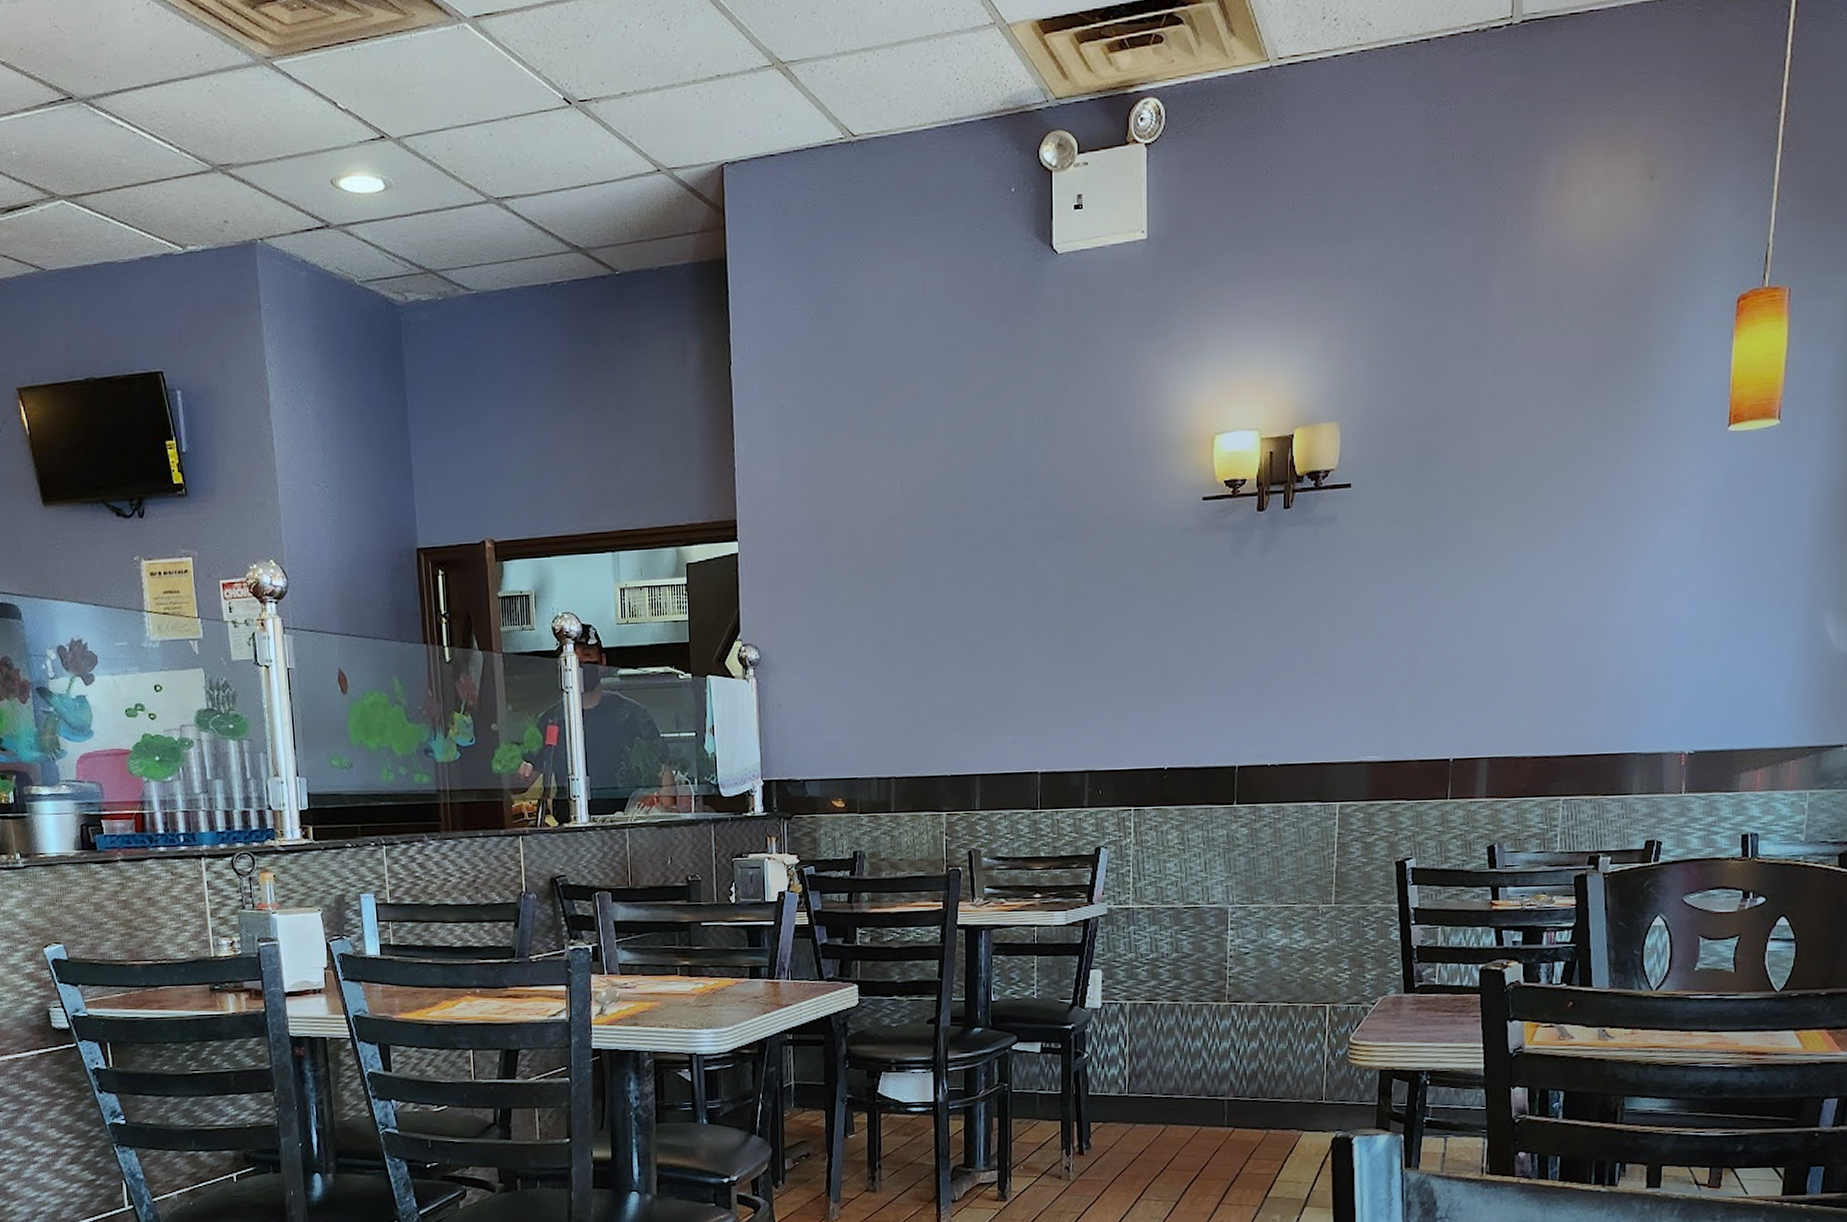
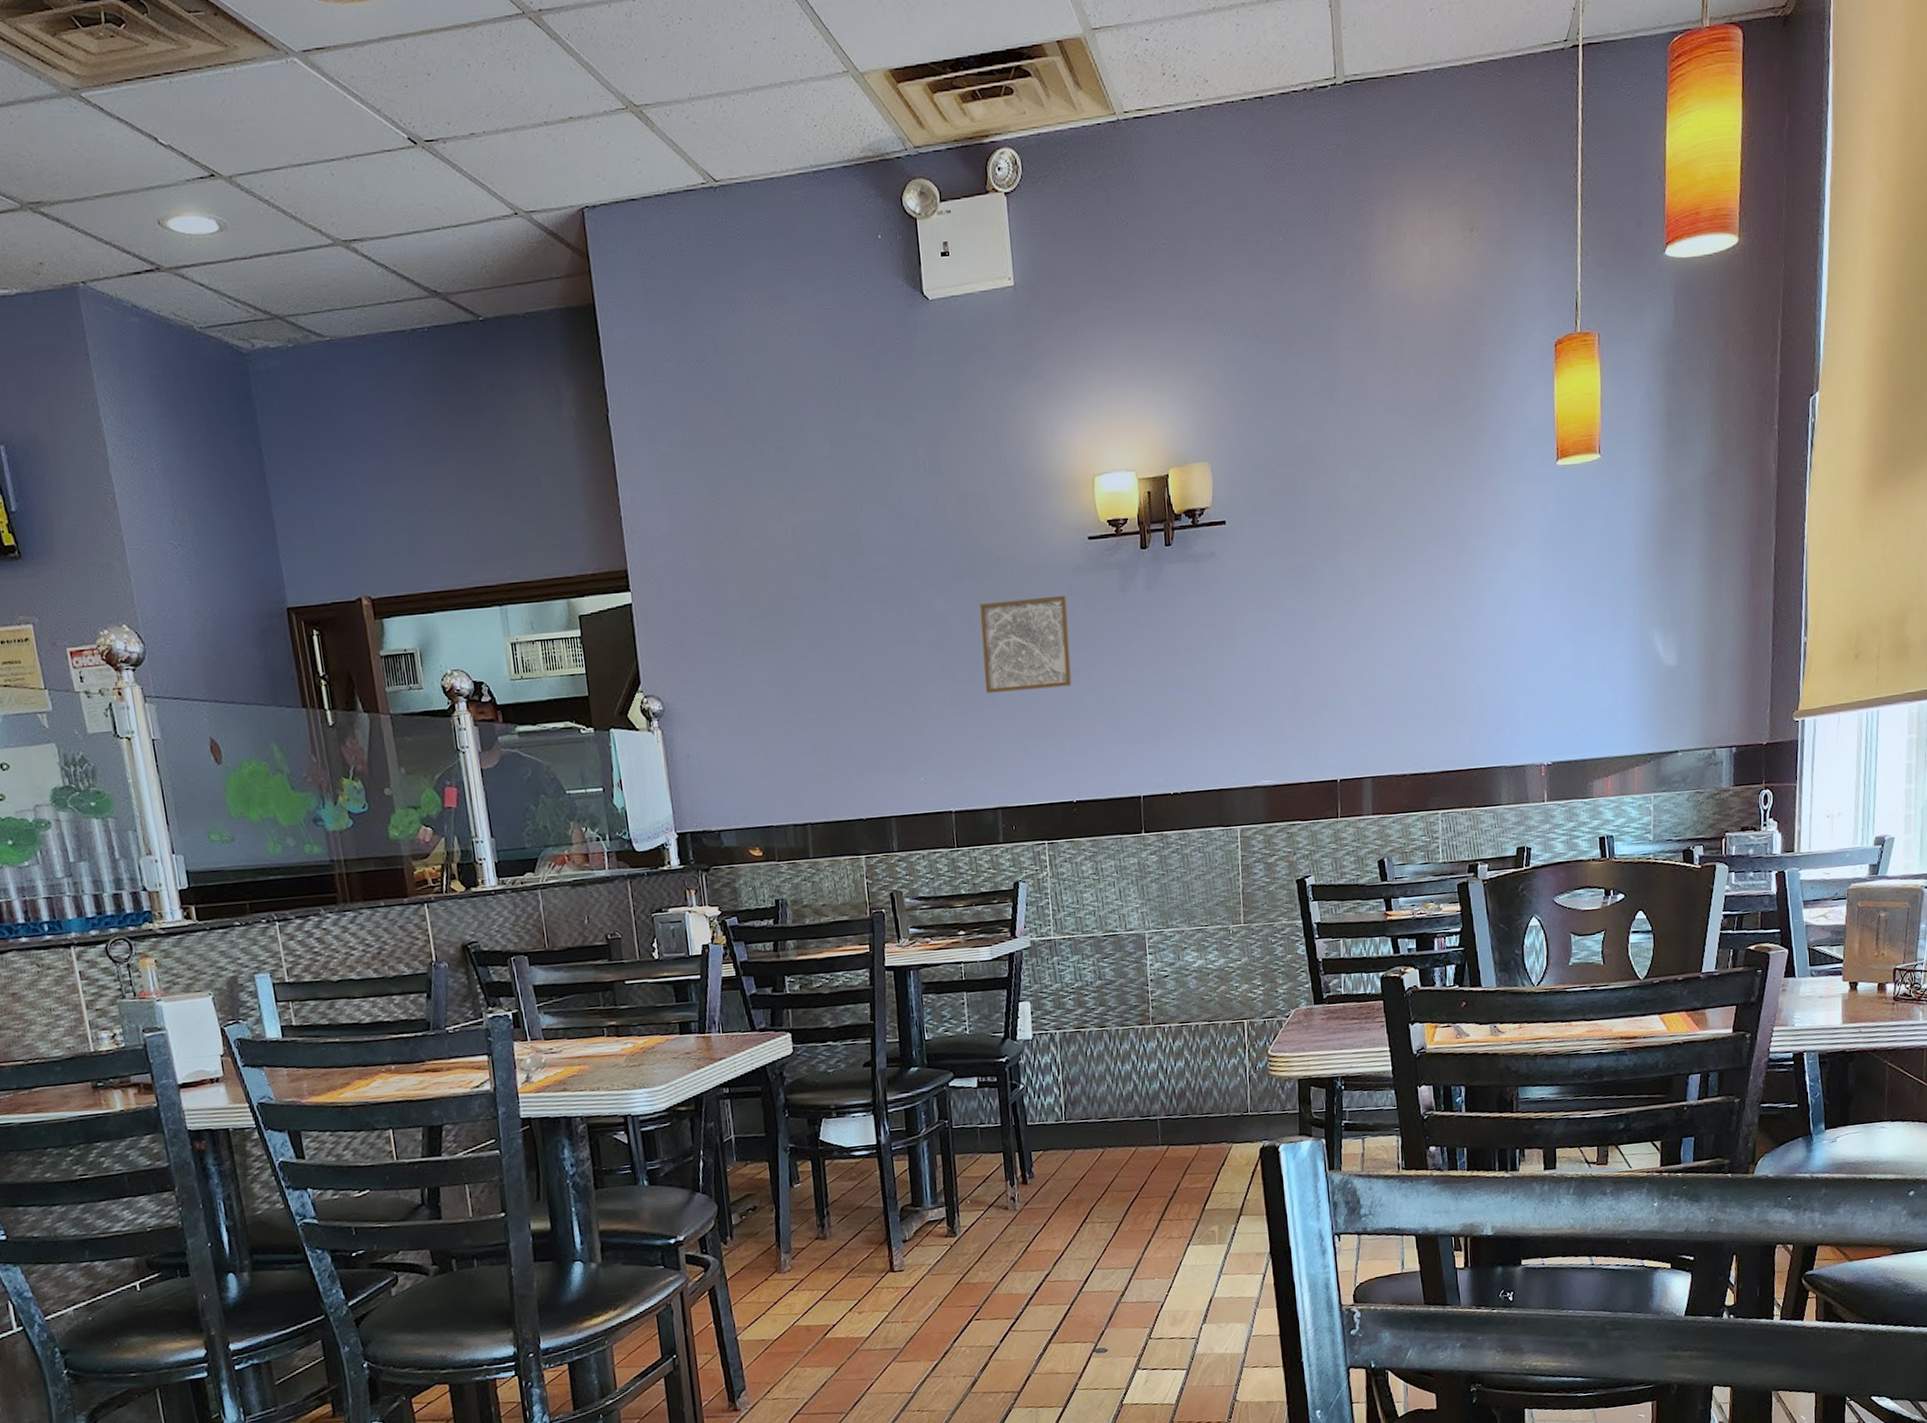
wall art: none [1082,556,1175,654] -> present [979,595,1072,693]

